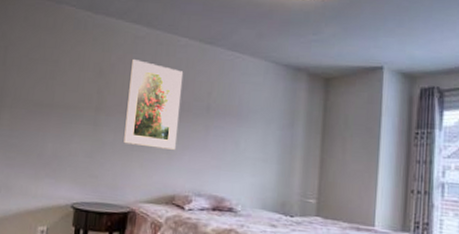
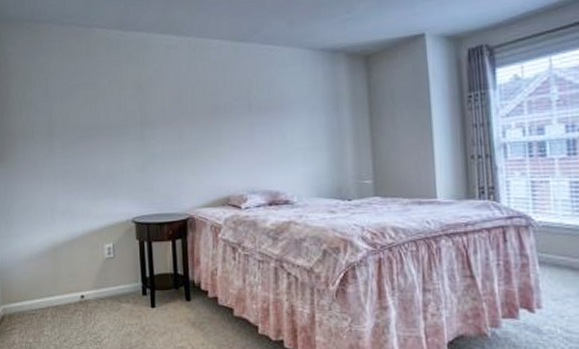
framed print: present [122,60,184,150] -> none [167,69,223,154]

